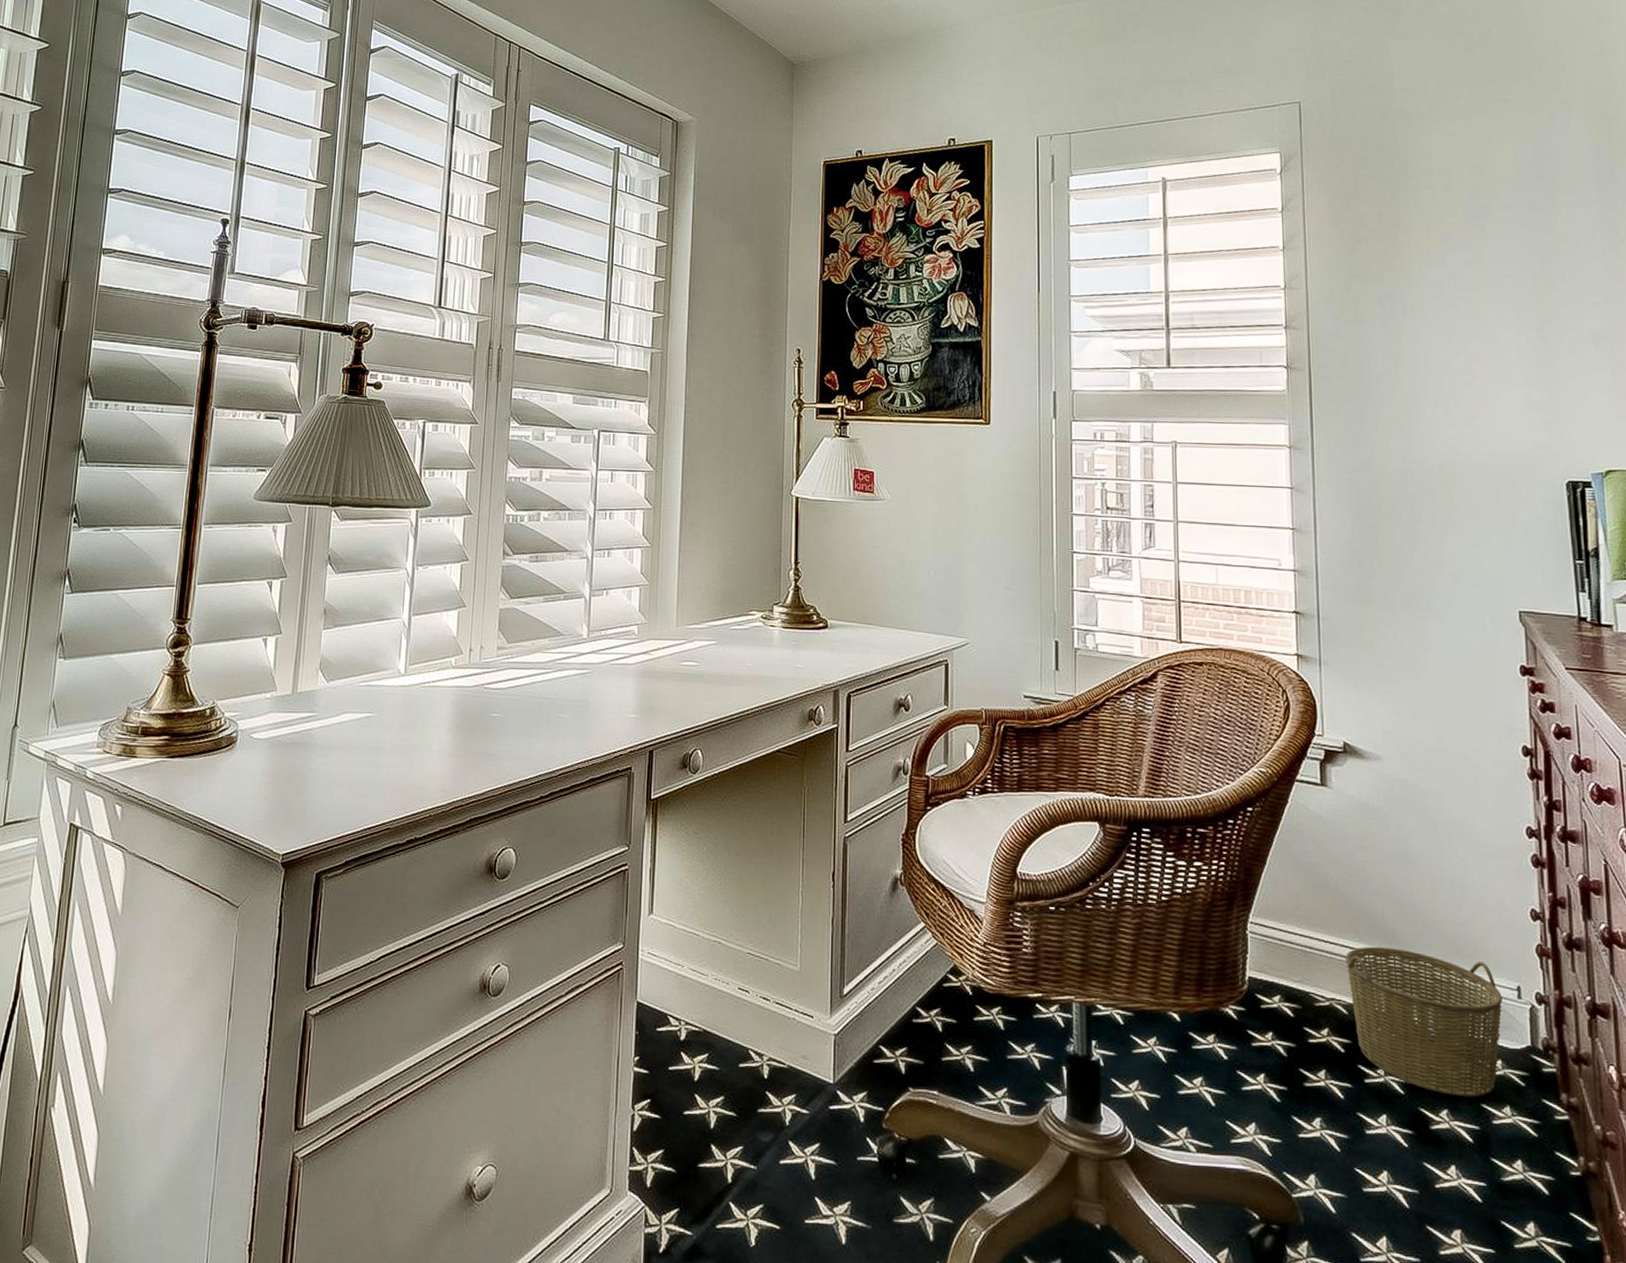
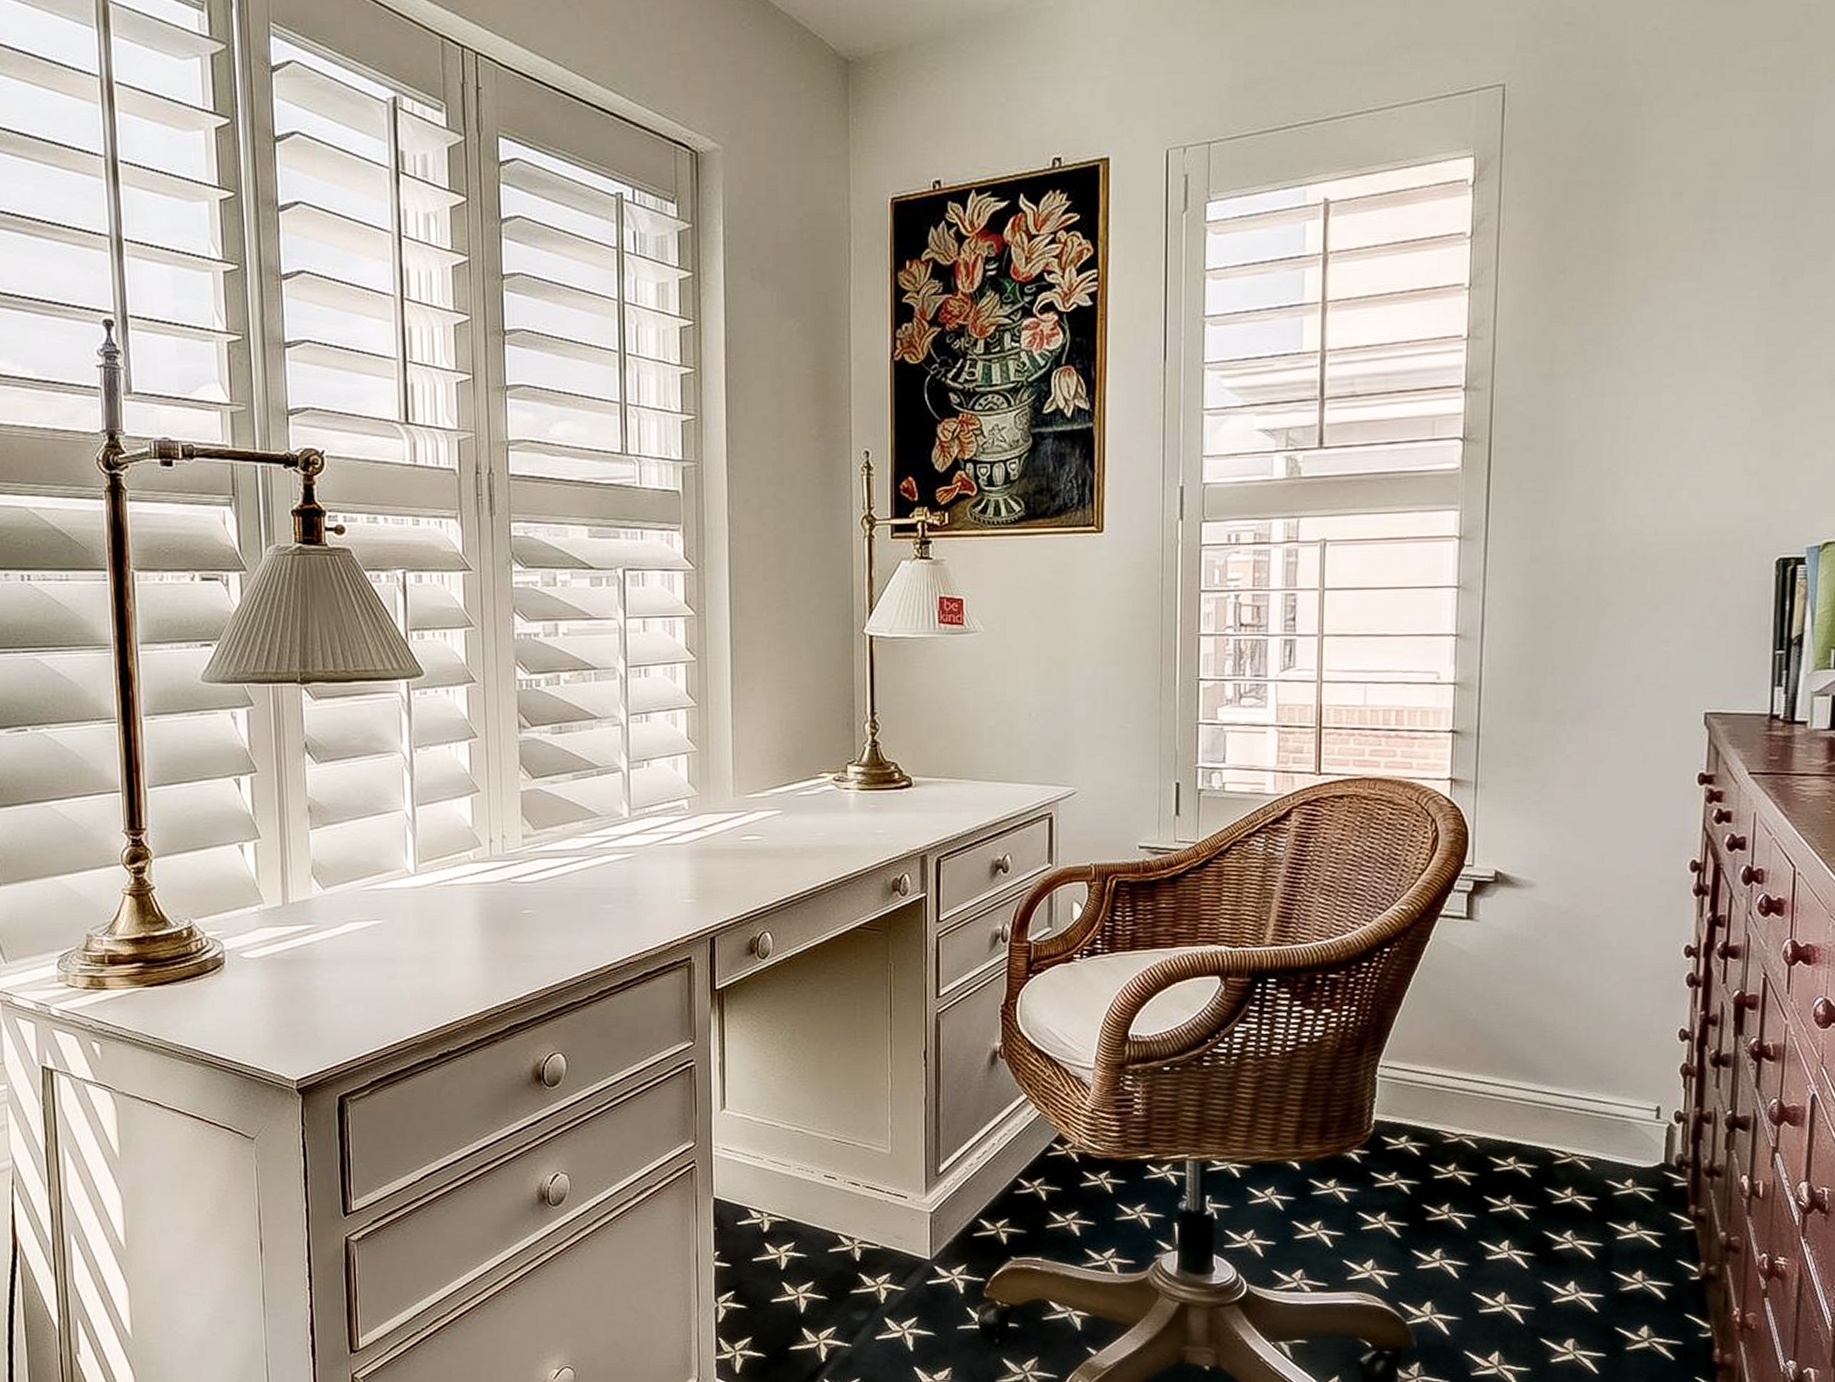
basket: present [1345,946,1502,1098] -> none [1479,1079,1640,1217]

